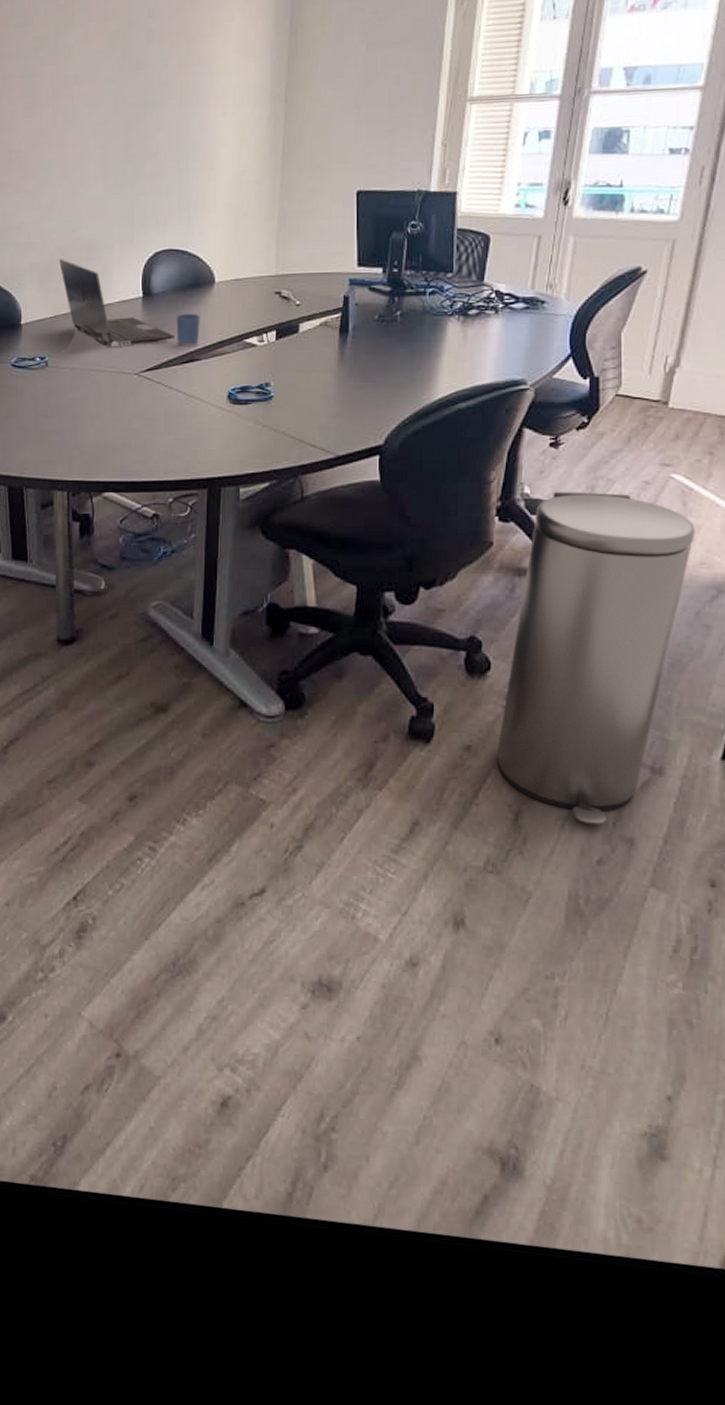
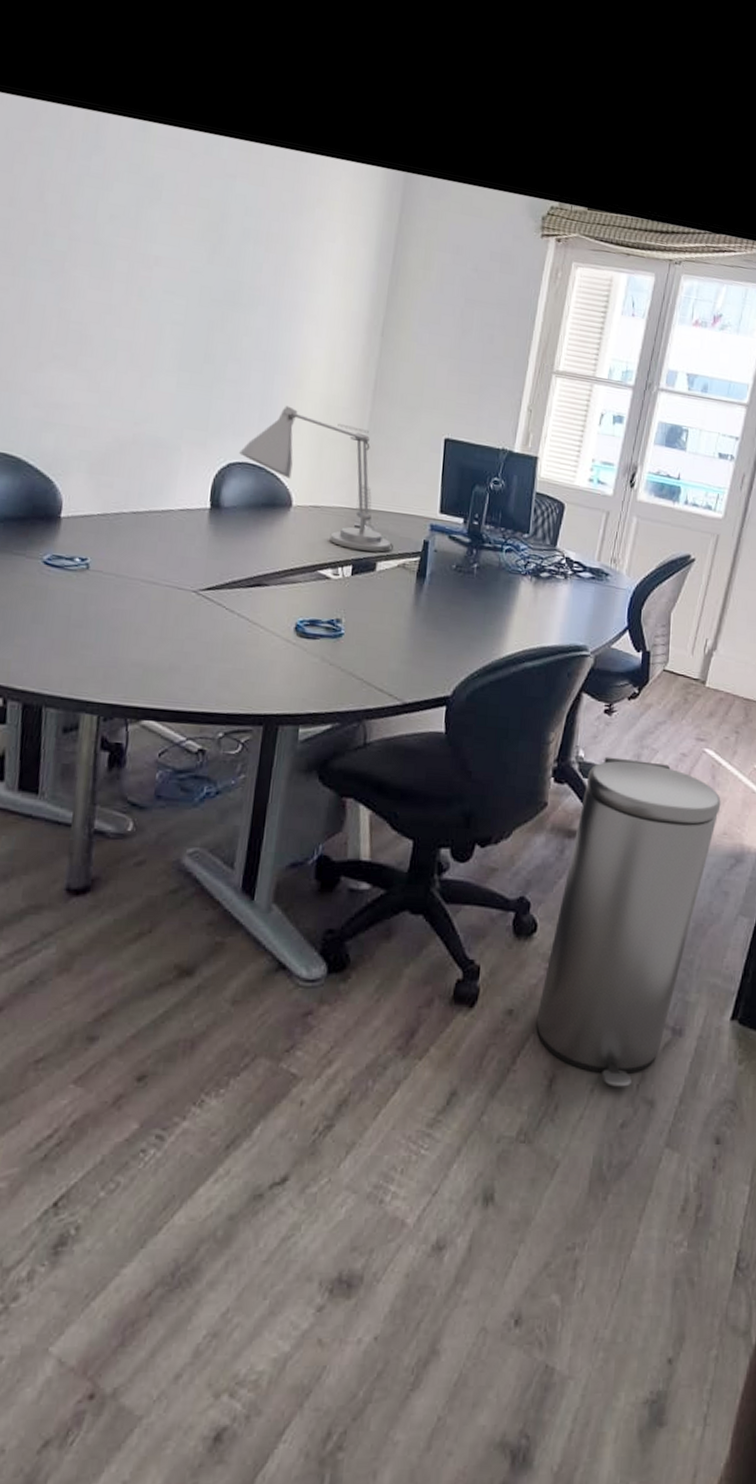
laptop computer: present [59,259,174,348] -> none [115,451,242,560]
desk lamp: none [163,189,315,316] -> present [239,405,394,553]
mug: present [176,313,200,346] -> none [244,533,273,570]

